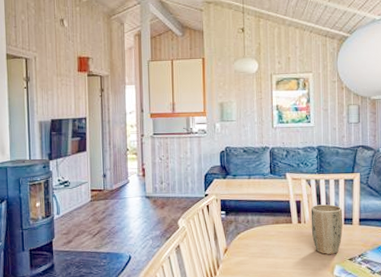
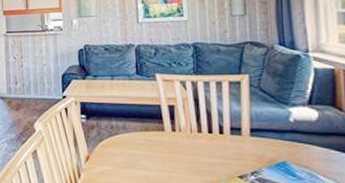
plant pot: present [311,204,343,254] -> none [187,111,229,169]

